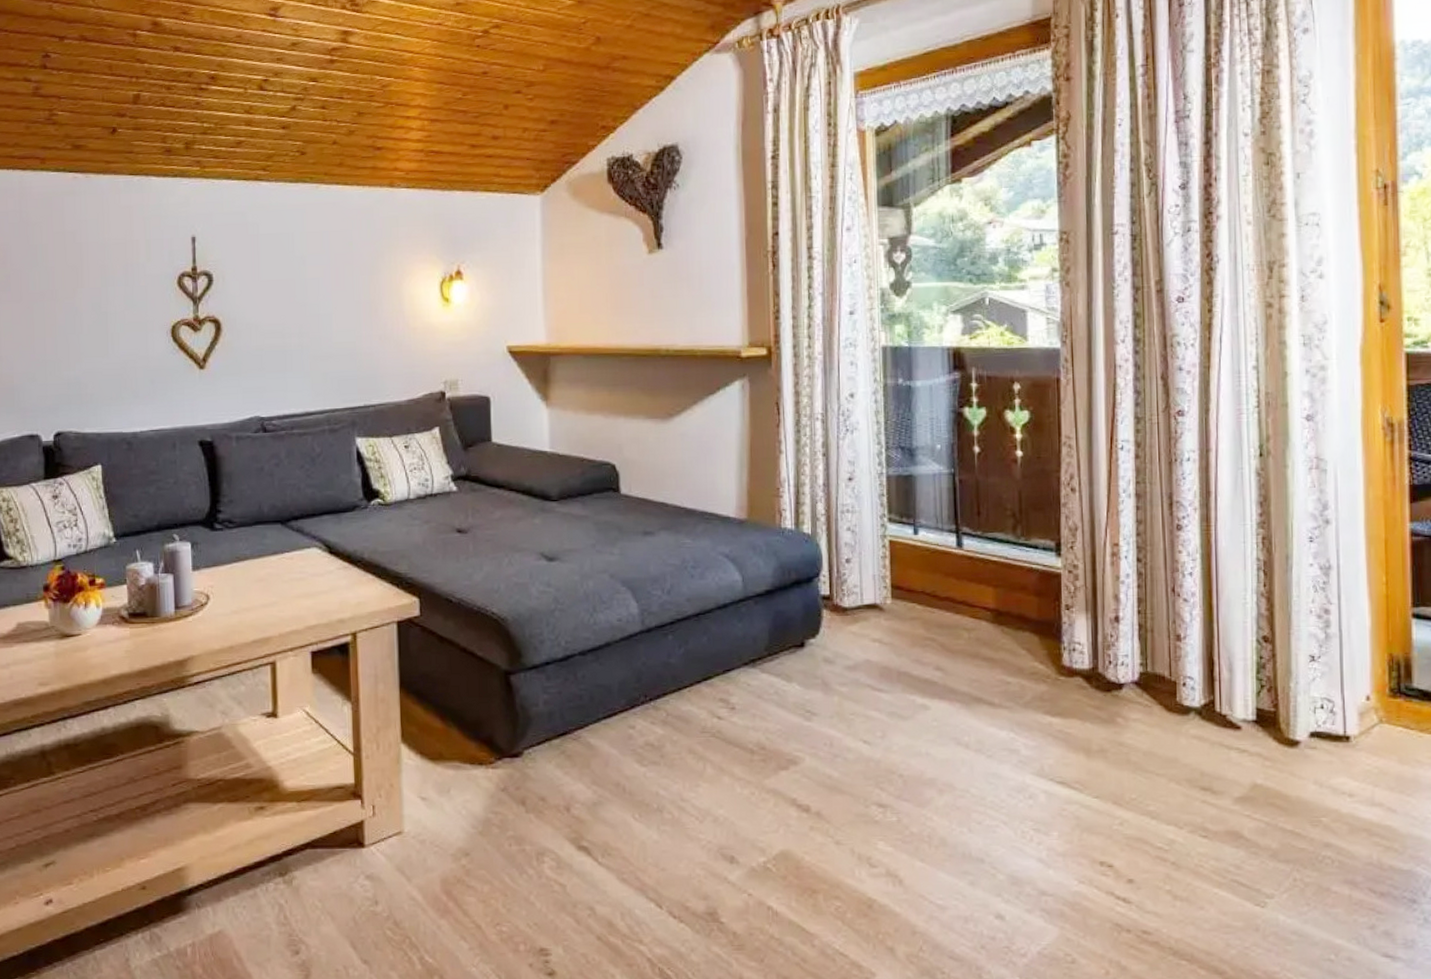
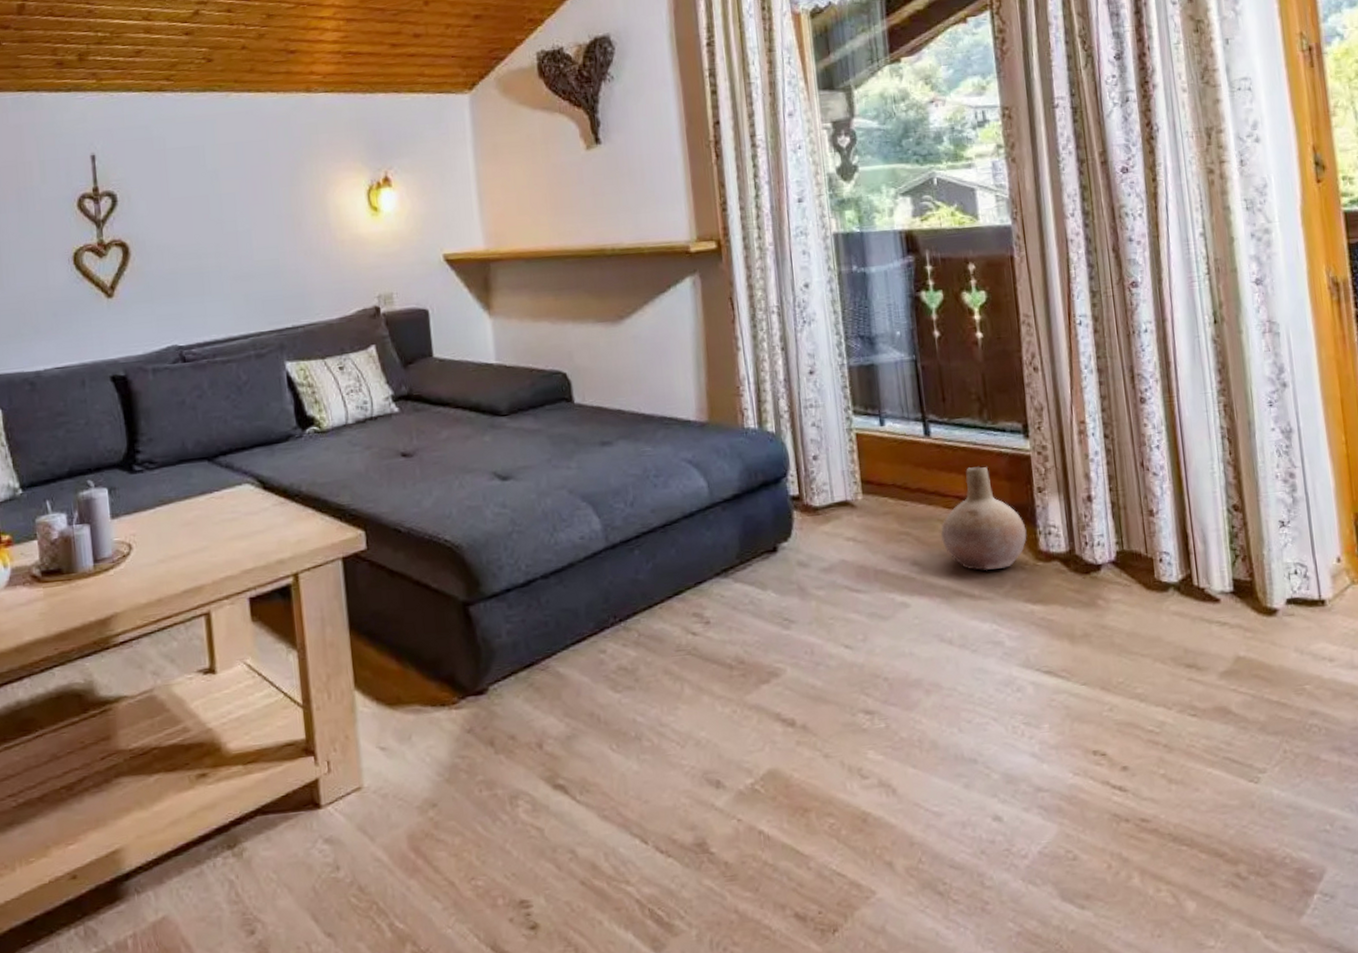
vase: none [965,579,1051,680] -> present [940,465,1027,571]

